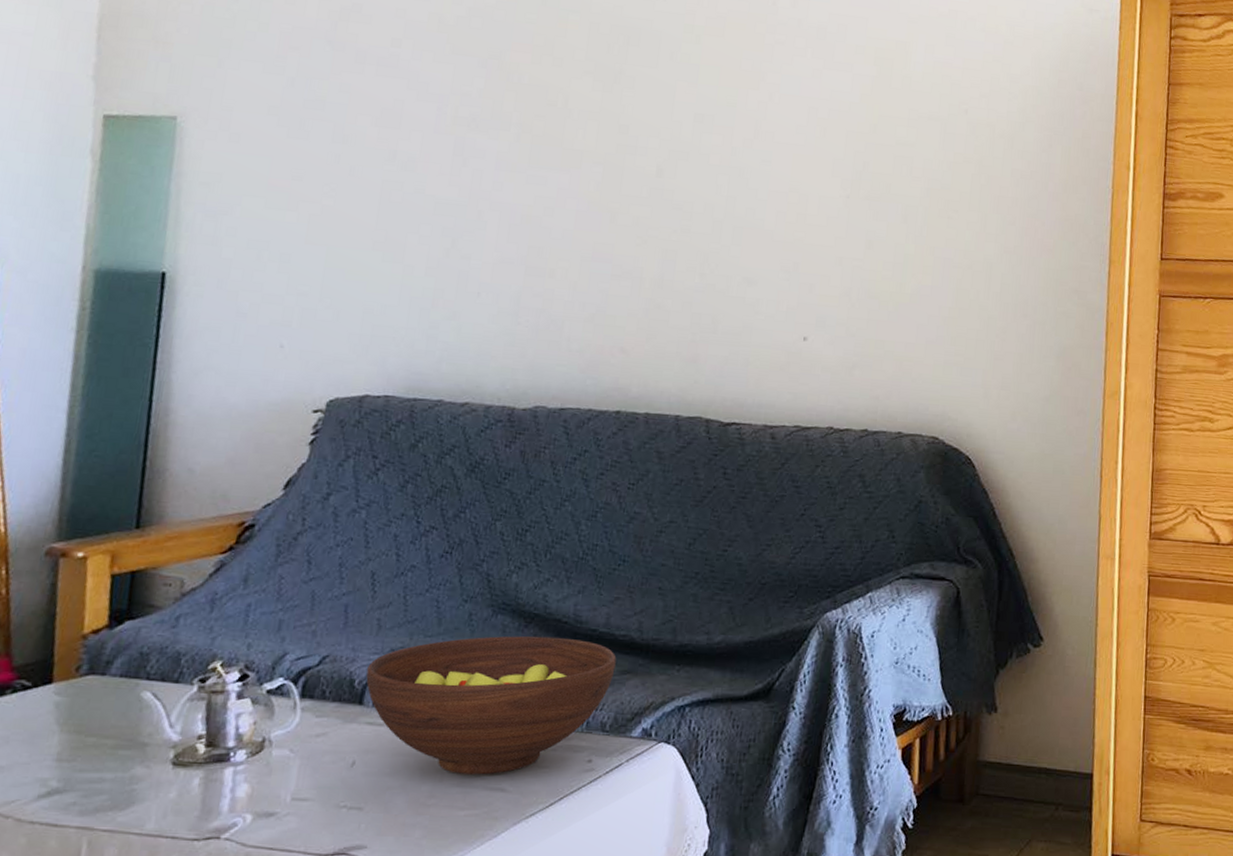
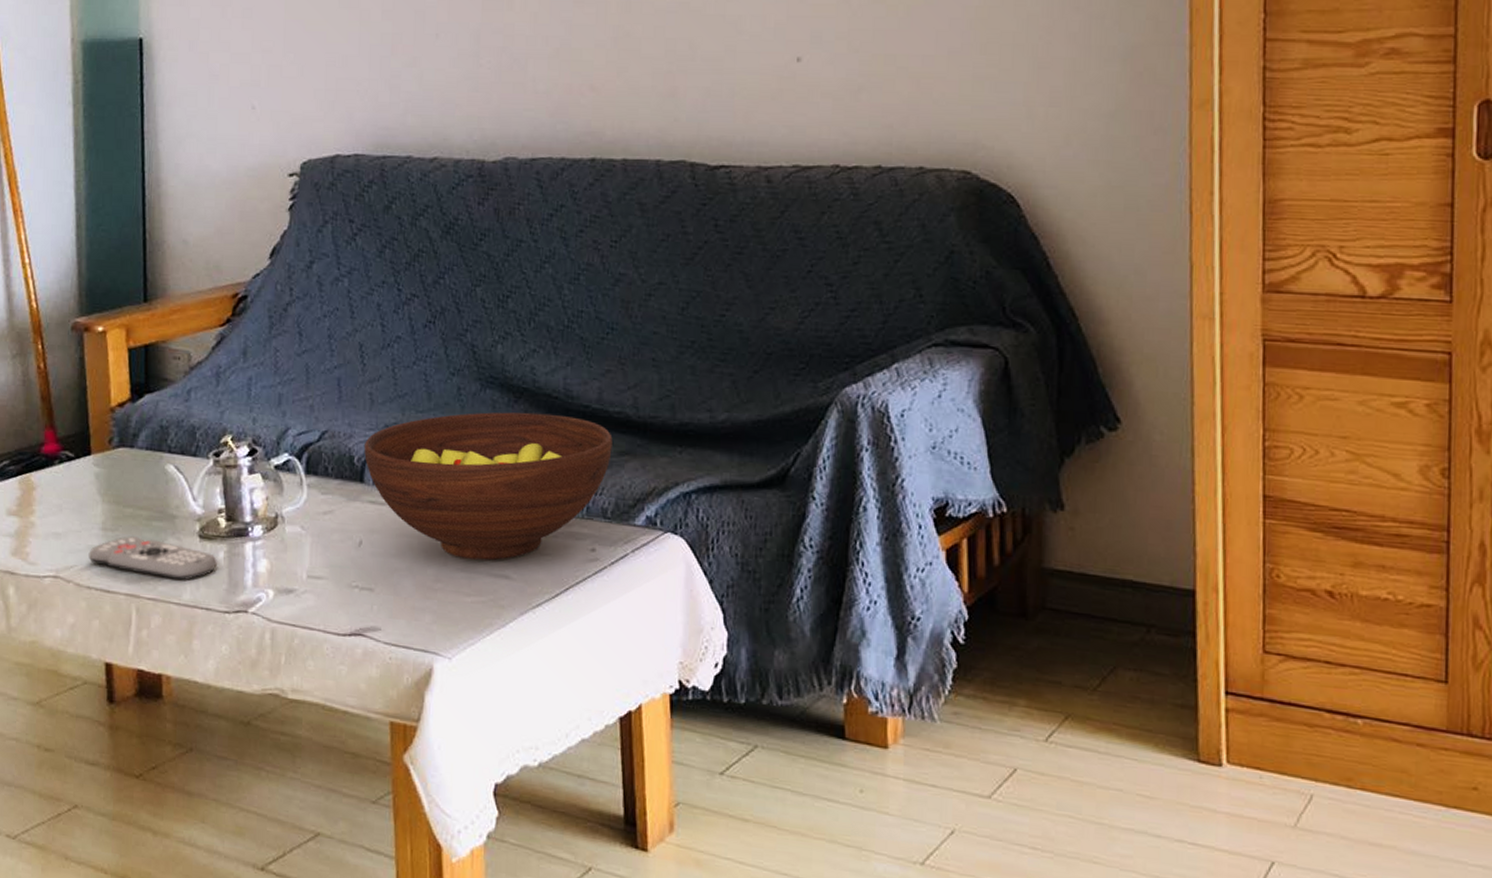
remote control: none [35,766,191,810] -> present [88,536,217,581]

